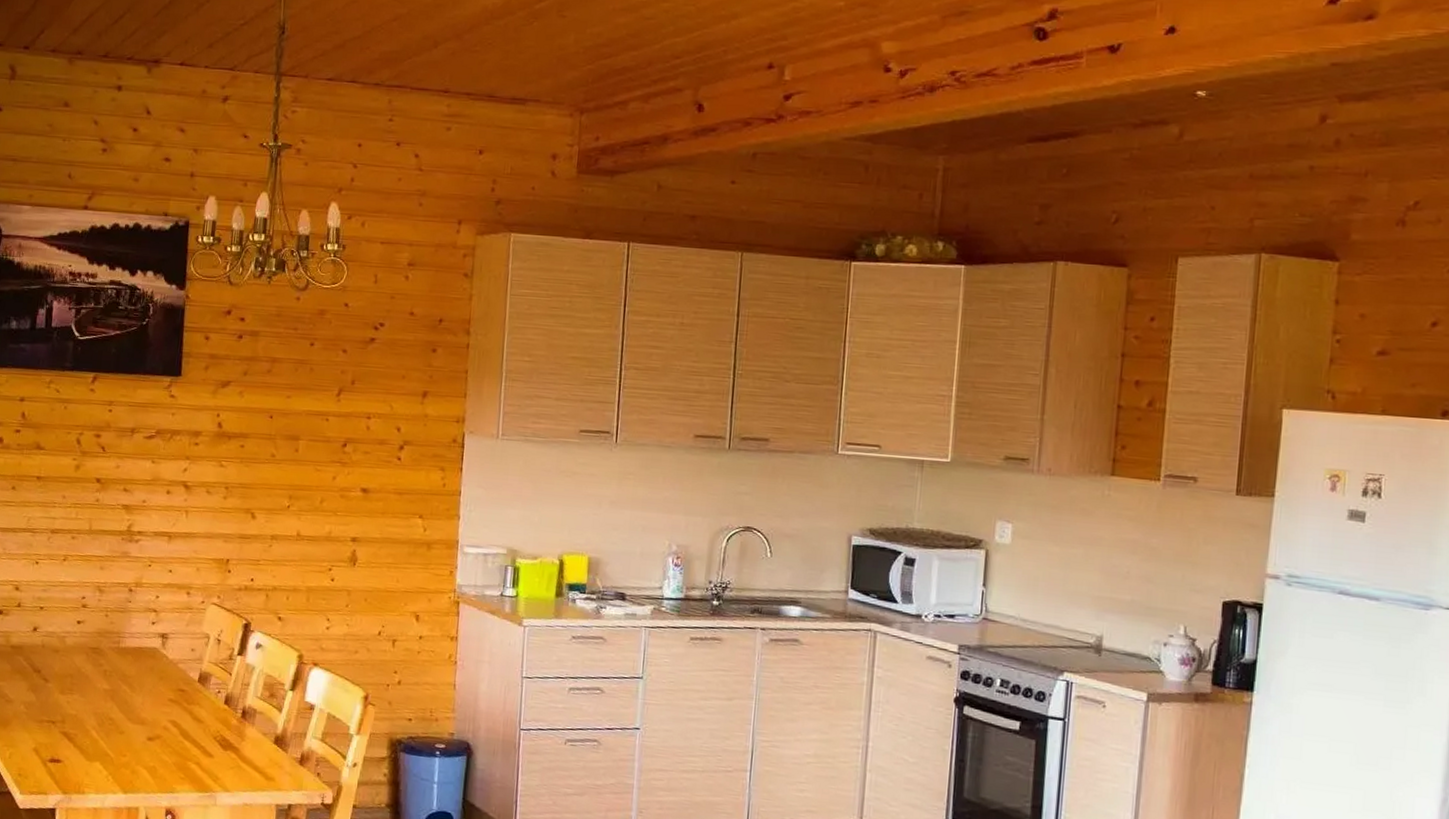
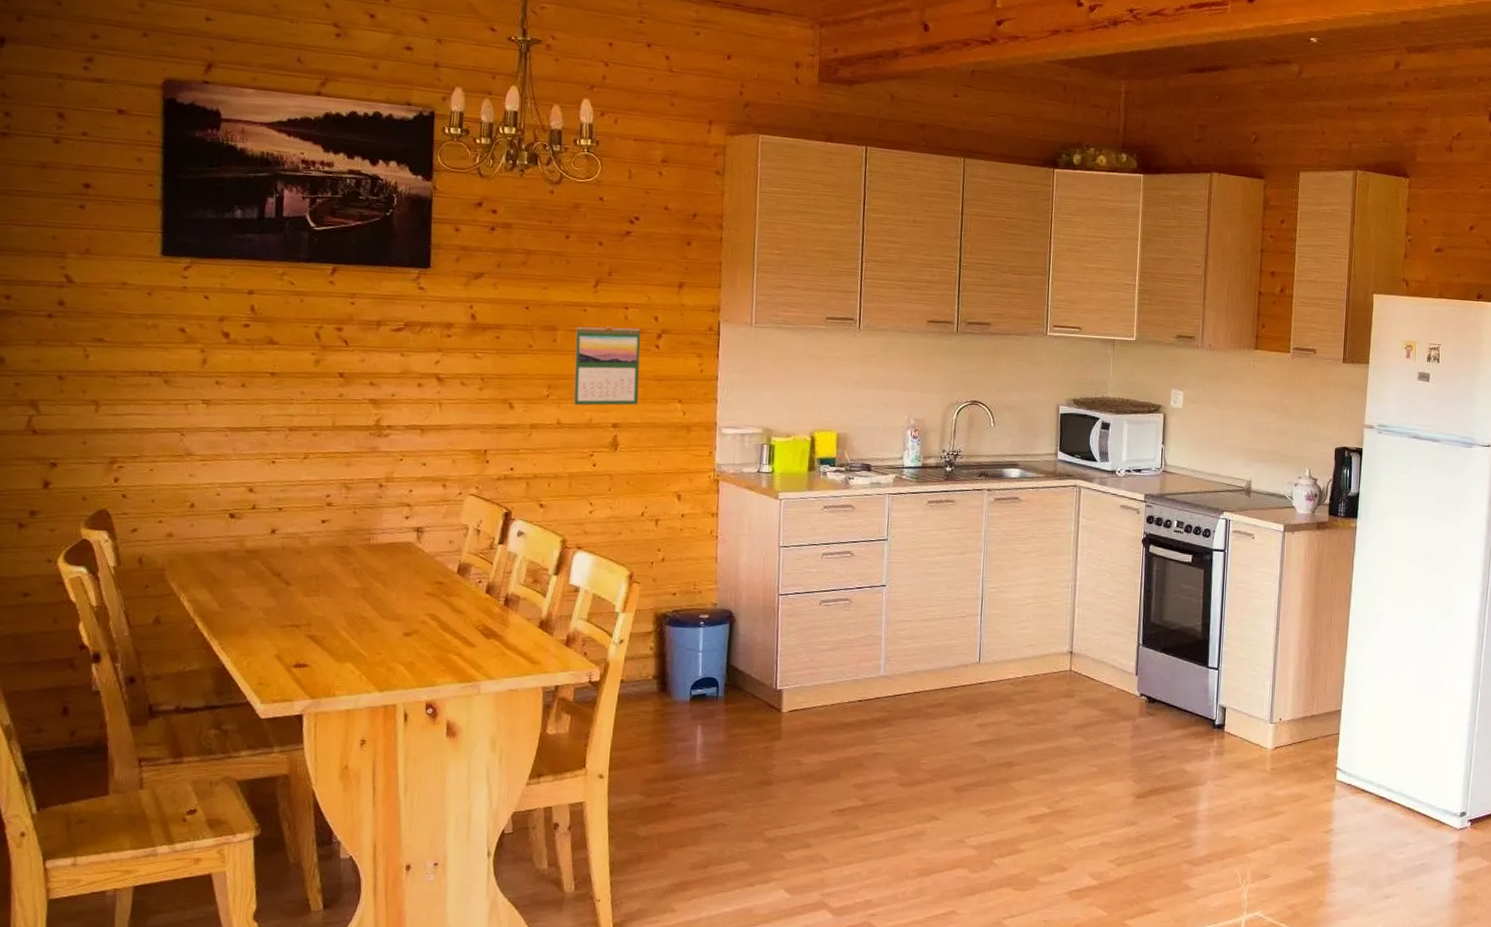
calendar: none [314,436,383,519] -> present [573,326,641,406]

